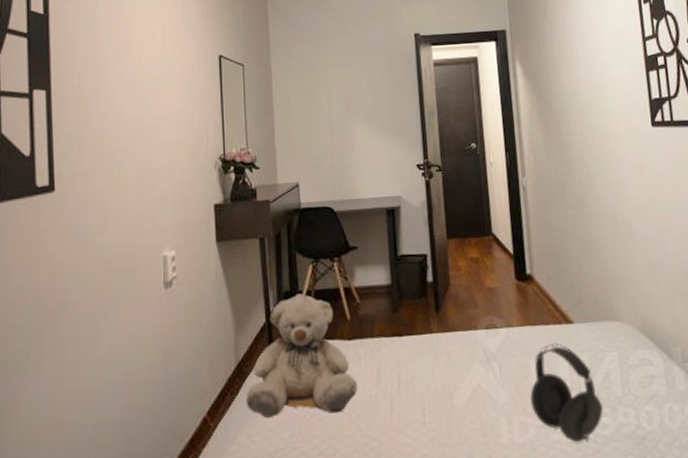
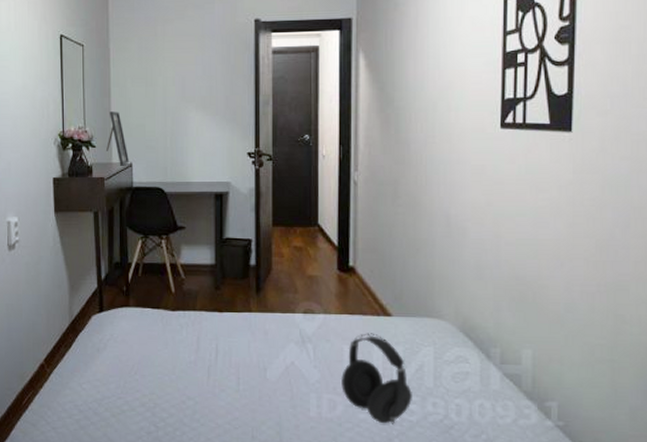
teddy bear: present [245,293,358,419] -> none [78,265,179,373]
picture frame: none [271,130,296,187] -> present [107,111,130,166]

